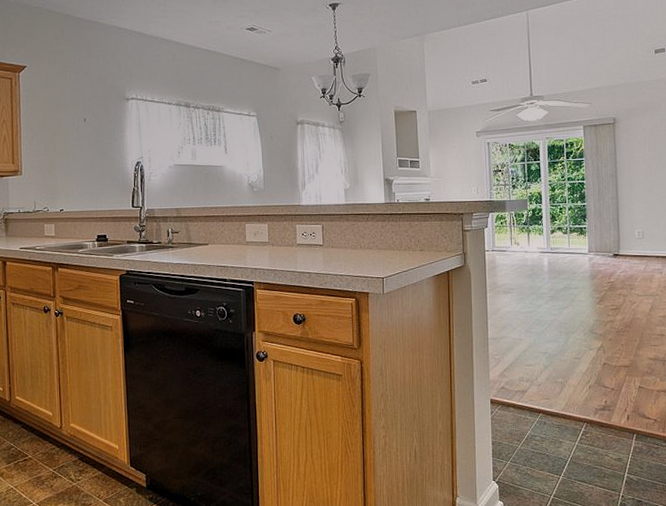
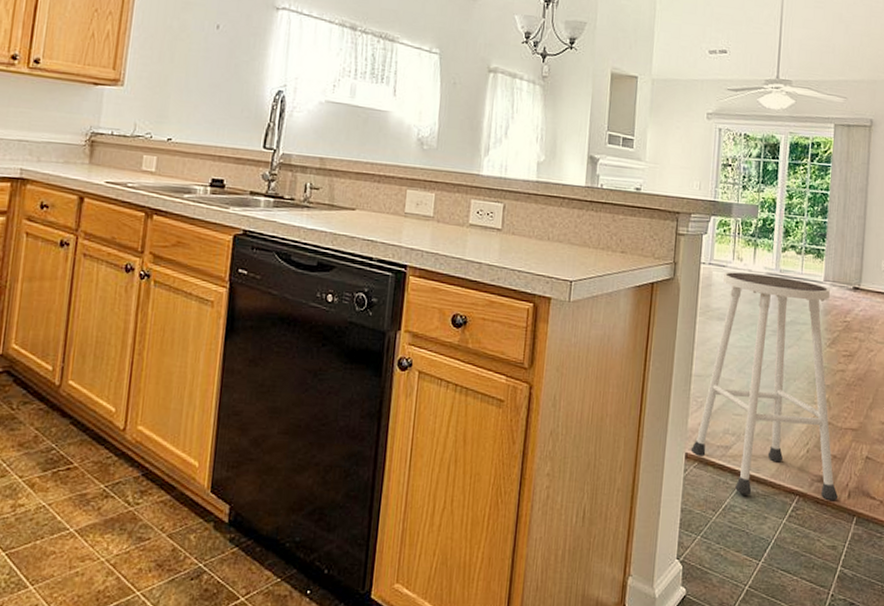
stool: none [494,253,619,427] -> present [690,271,839,501]

